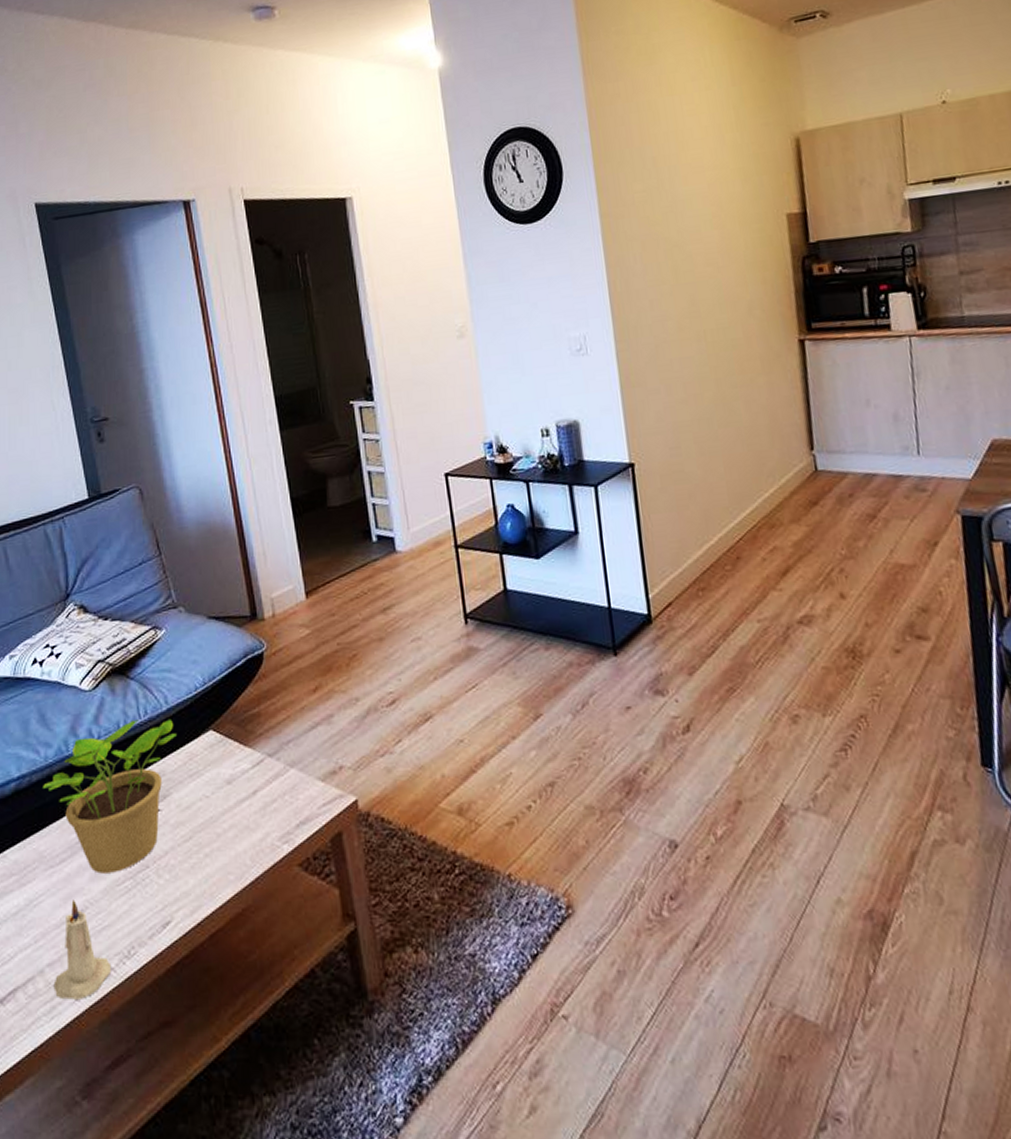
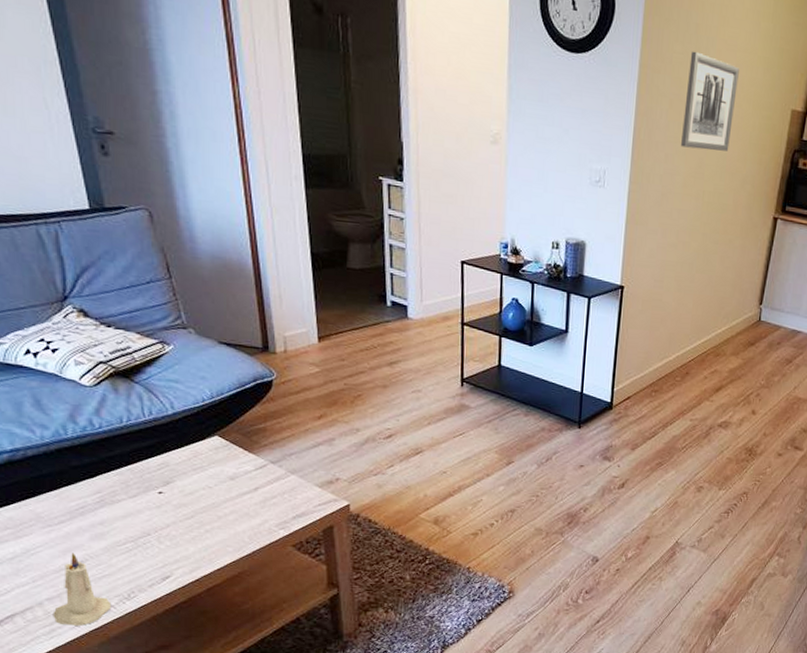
potted plant: present [43,719,176,874] -> none [39,418,182,536]
wall art: none [653,184,723,288] -> present [681,51,739,151]

